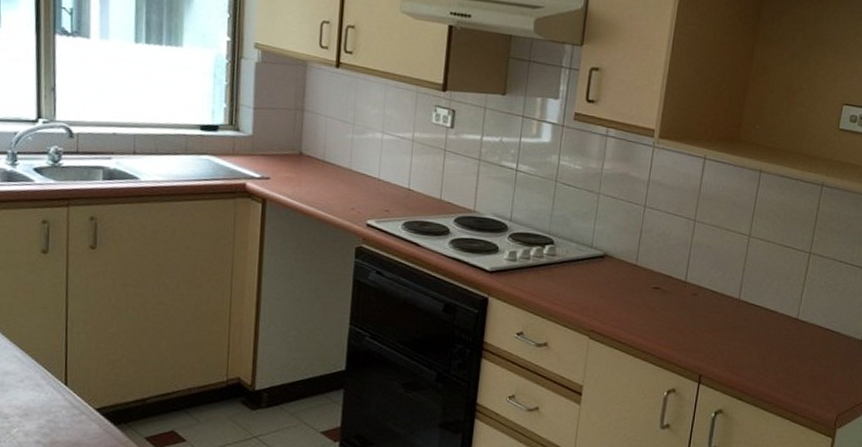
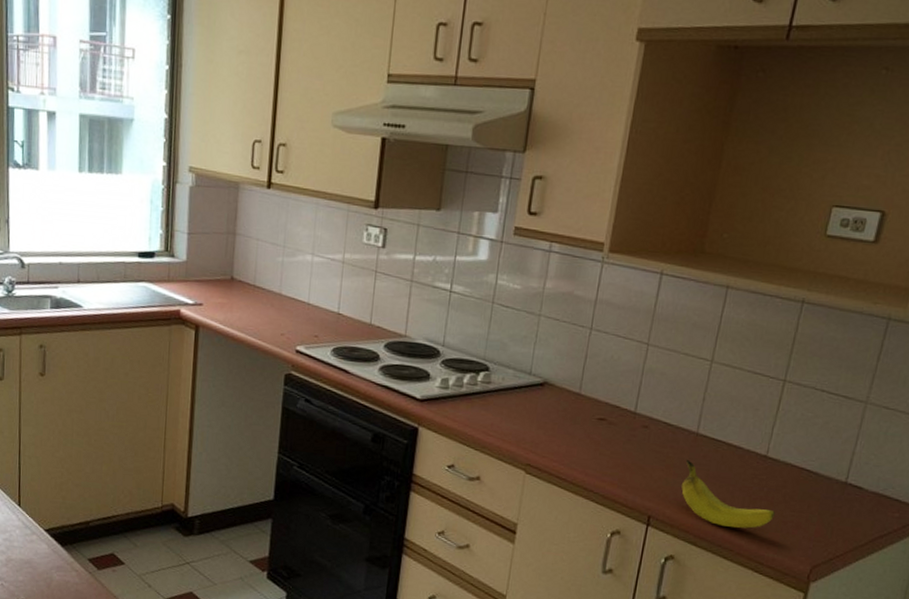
fruit: none [727,323,806,383] -> present [681,459,775,529]

